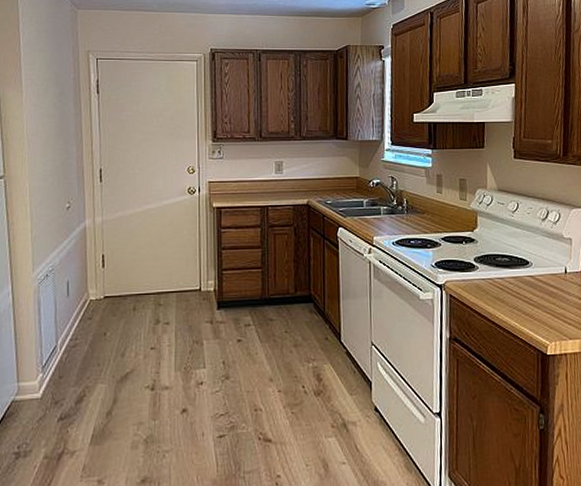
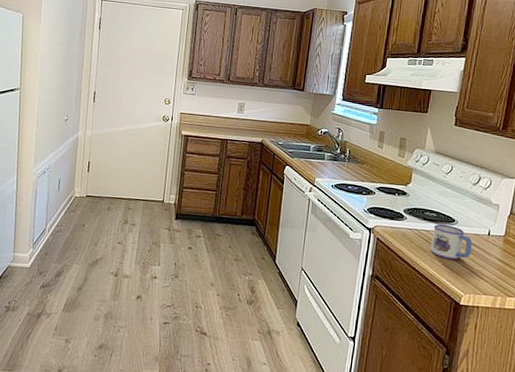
mug: none [507,268,551,306] -> present [431,223,473,260]

